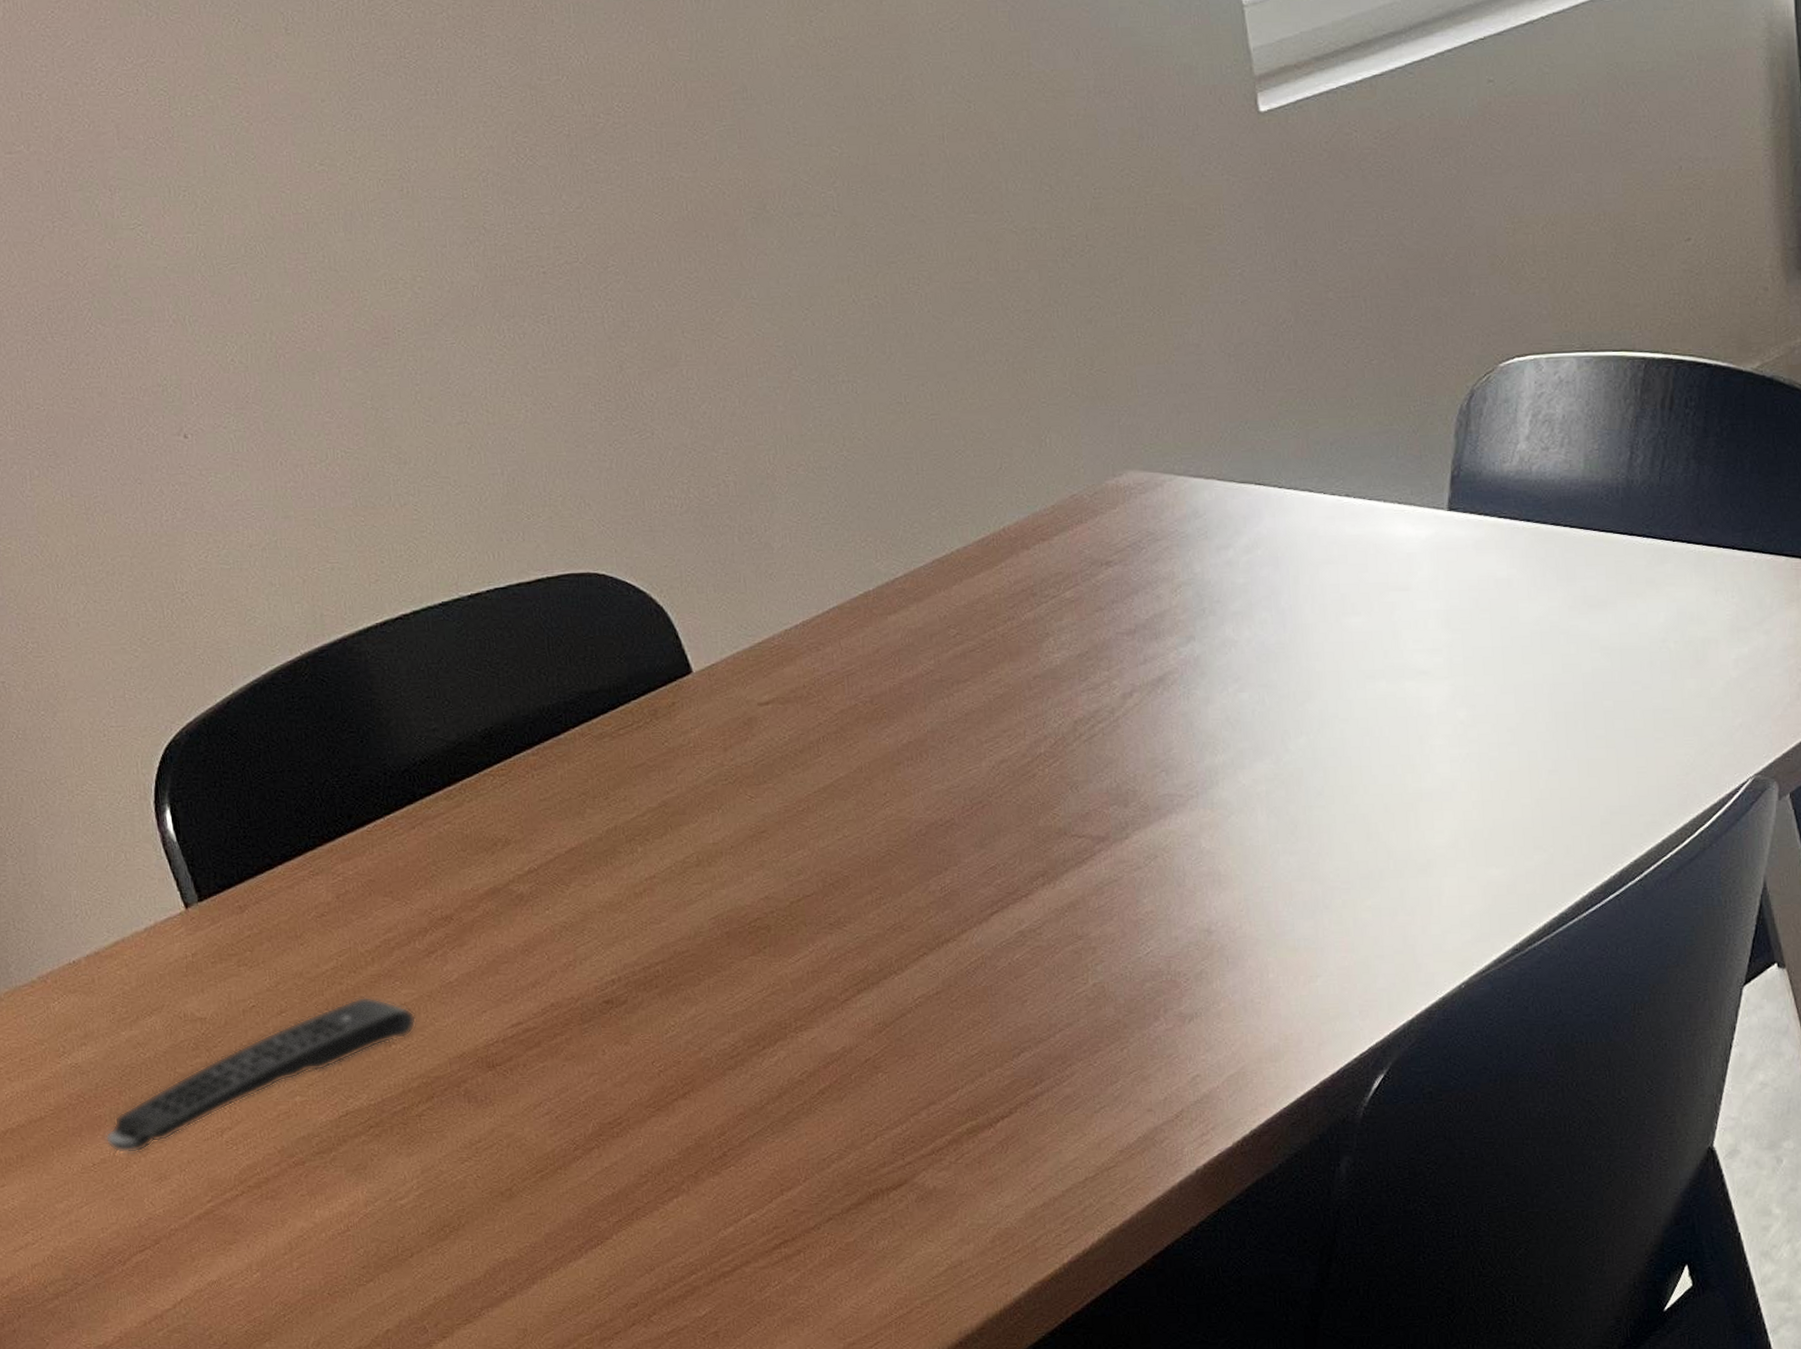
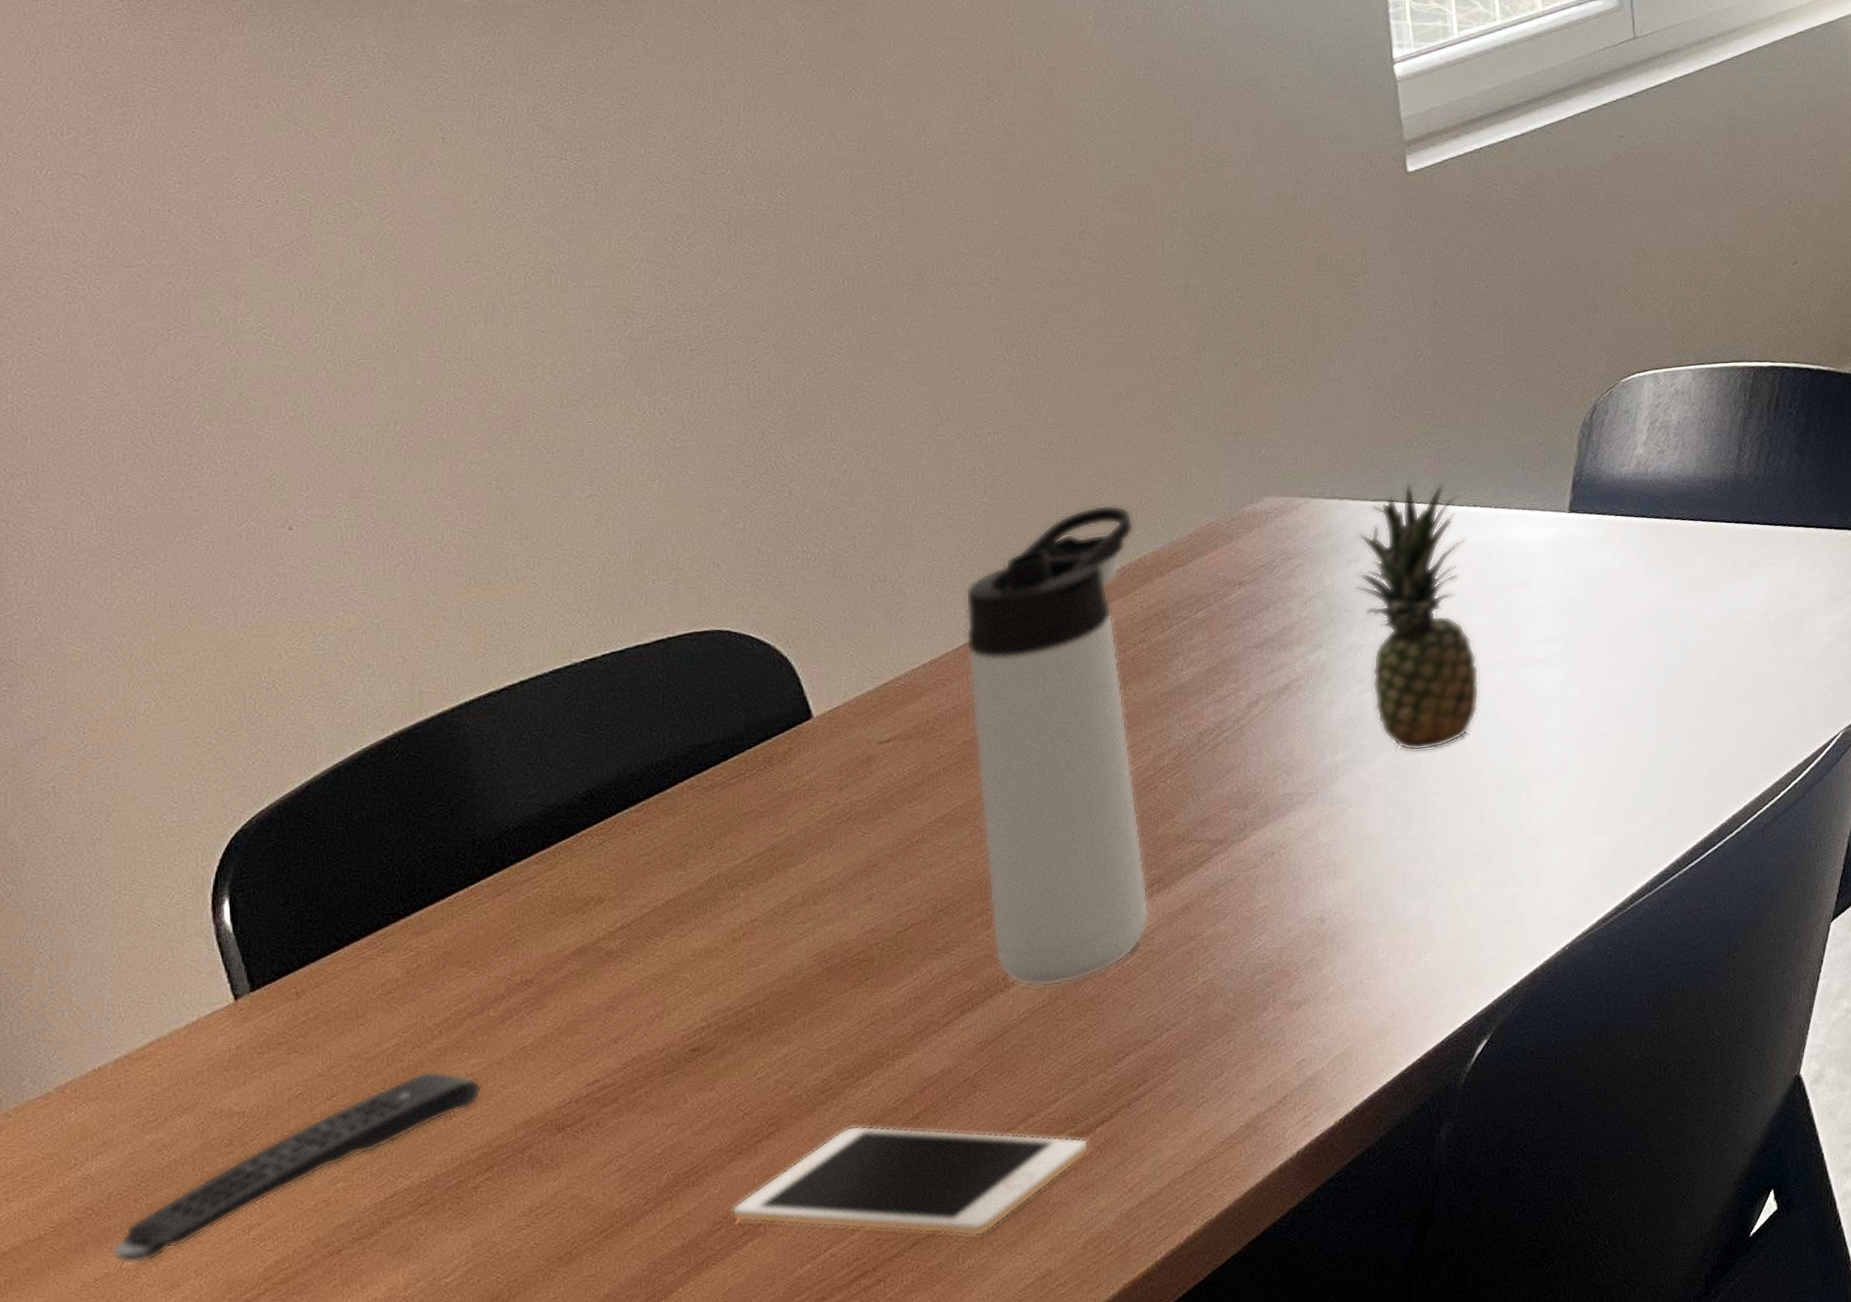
cell phone: none [656,1094,992,1218] -> present [732,1125,1090,1237]
thermos bottle: none [831,467,1036,973] -> present [965,504,1149,987]
fruit: none [1225,465,1361,761] -> present [1356,482,1480,752]

